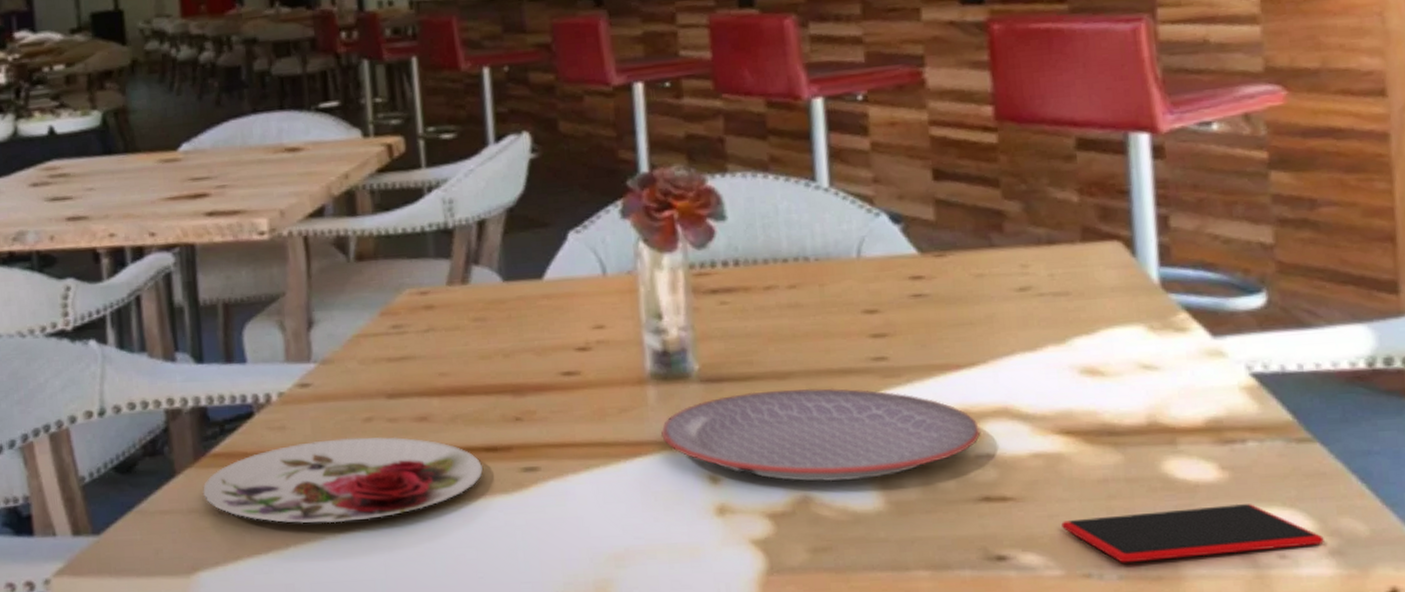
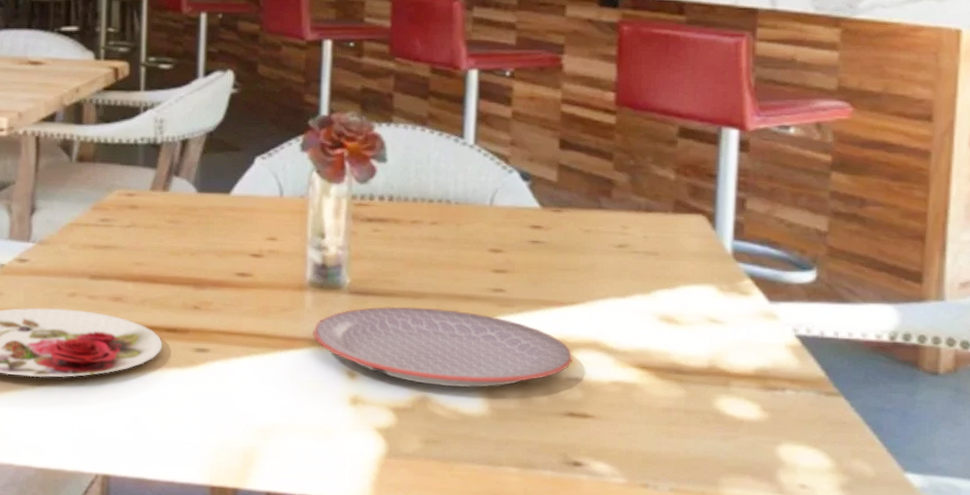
smartphone: present [1061,504,1324,563] -> none [629,438,838,480]

